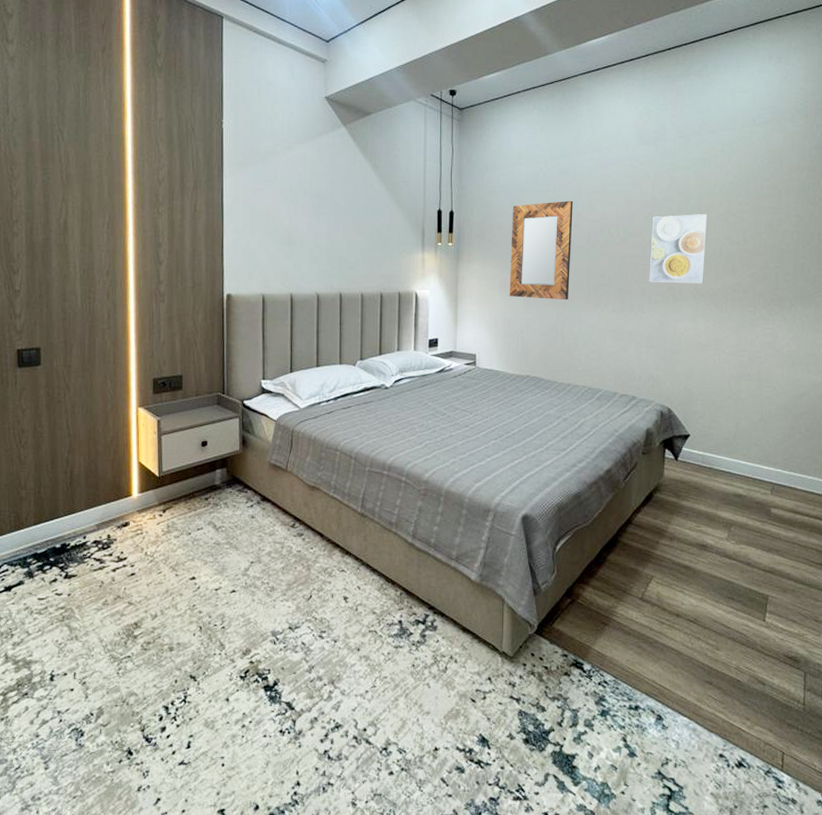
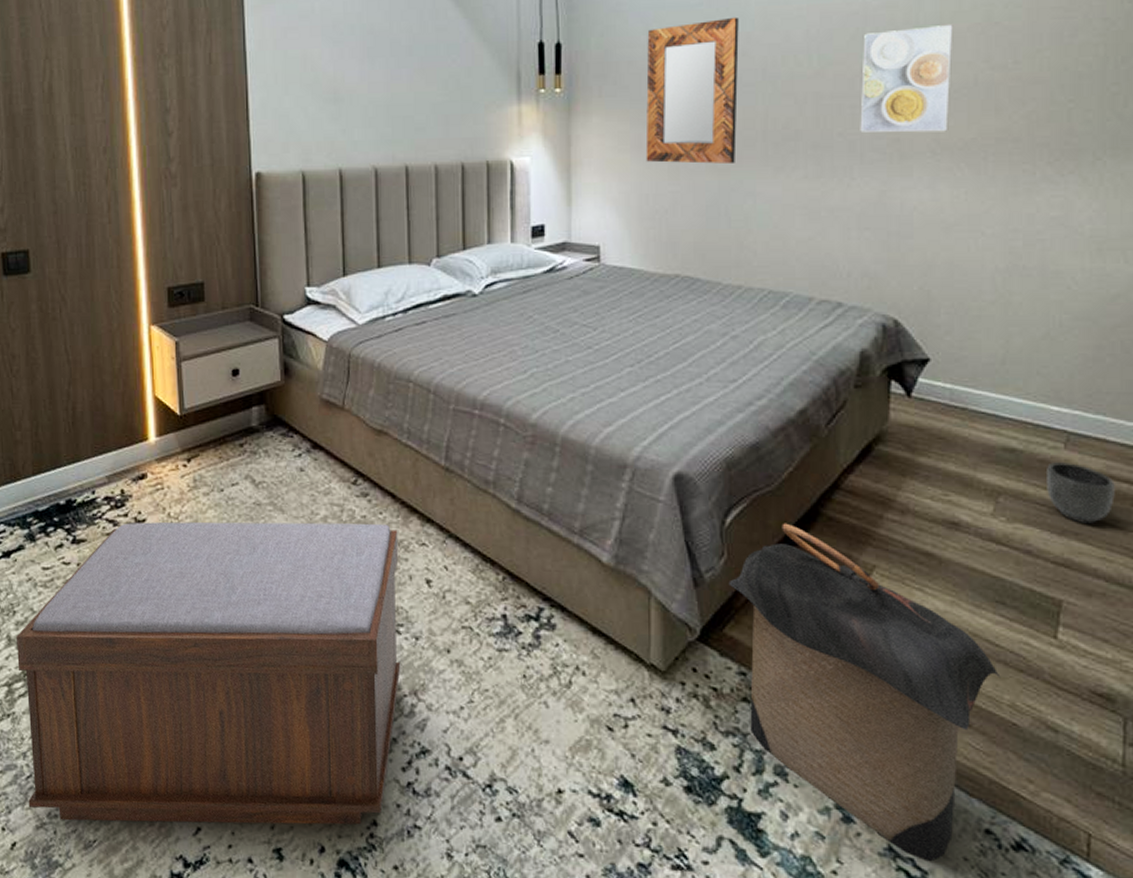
bench: none [12,556,324,802] -> present [17,521,401,825]
laundry hamper: none [557,548,731,780] -> present [728,523,1001,862]
planter: none [760,503,801,545] -> present [1047,462,1115,525]

